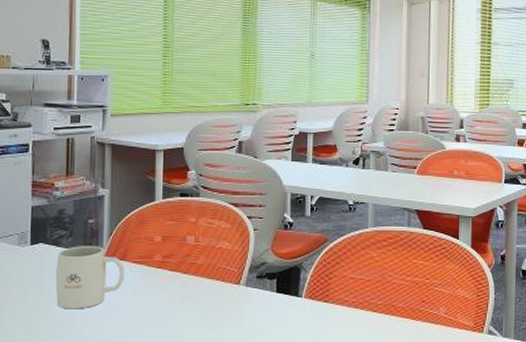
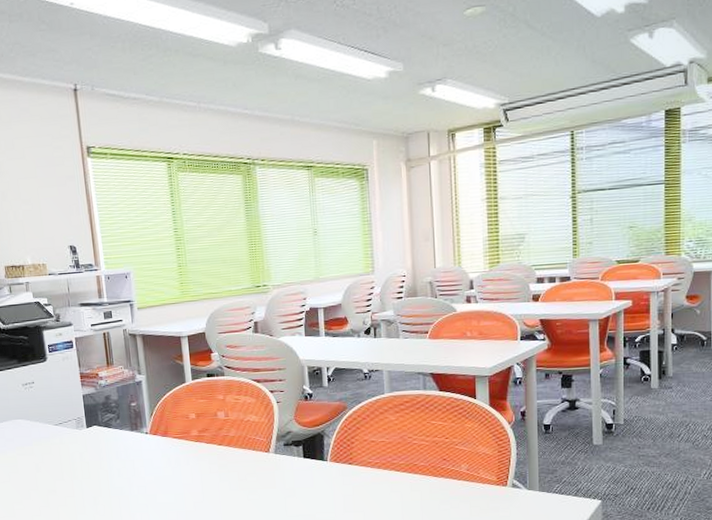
mug: present [55,246,125,310] -> none [109,425,168,481]

